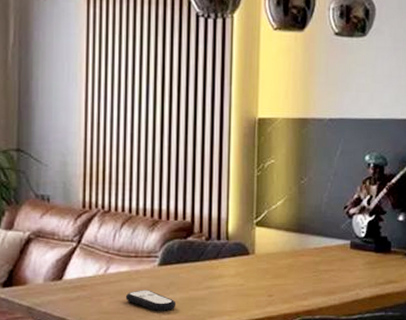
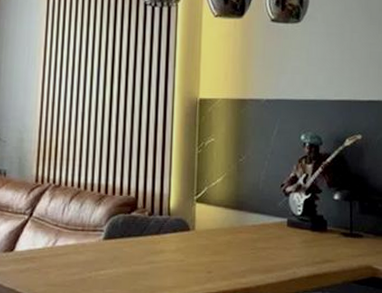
remote control: present [125,290,177,312] -> none [71,263,119,286]

